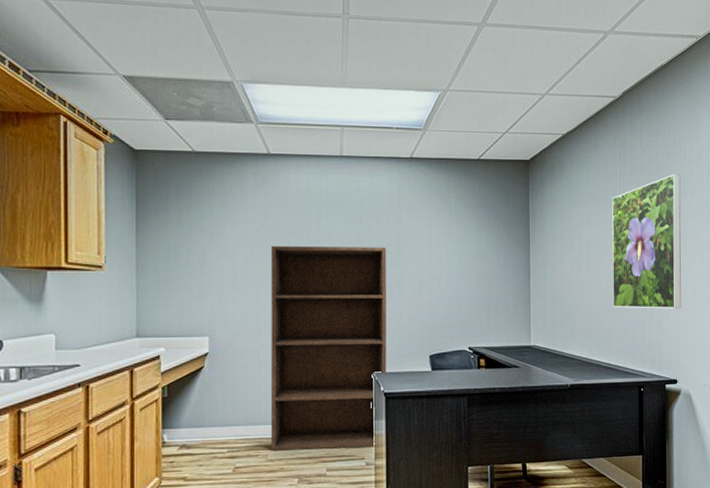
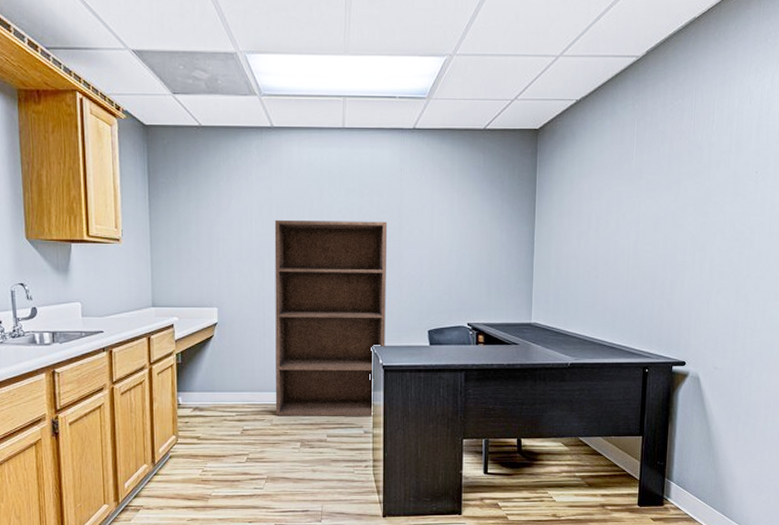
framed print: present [612,174,681,309] -> none [620,141,707,288]

